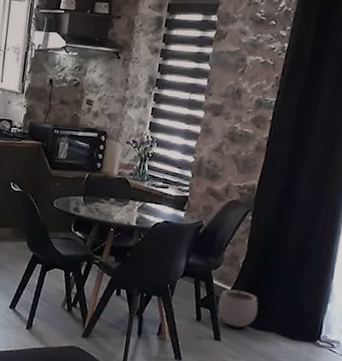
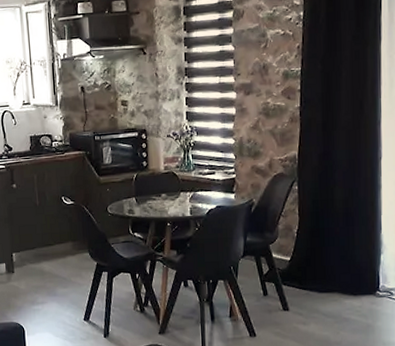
plant pot: present [217,281,258,328] -> none [281,250,319,295]

